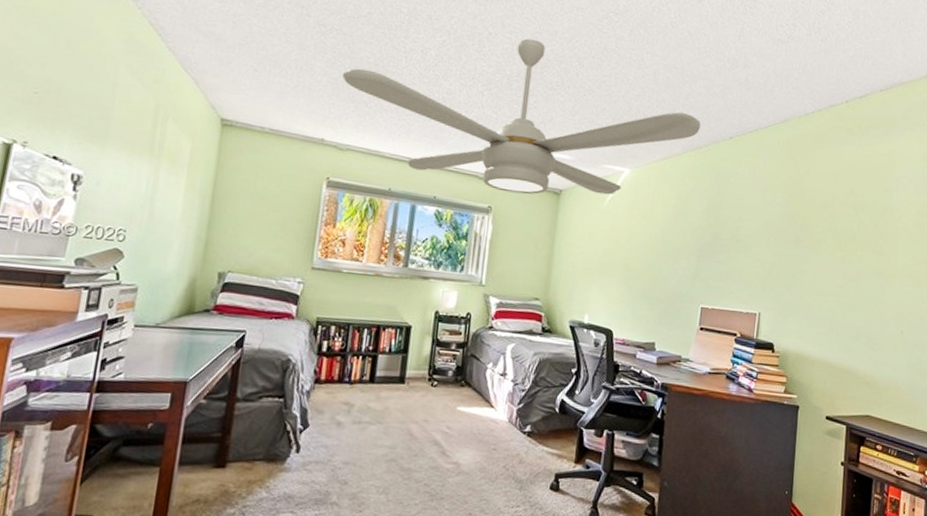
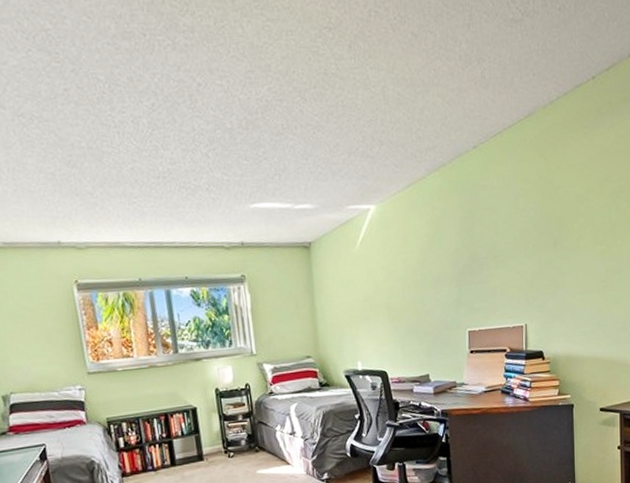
ceiling fan: present [342,38,701,195] -> none [57,80,441,257]

